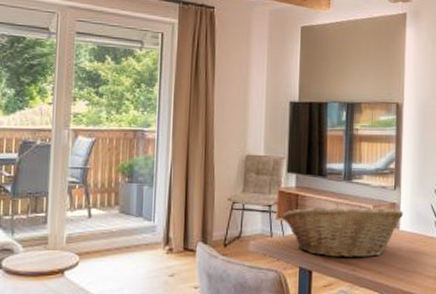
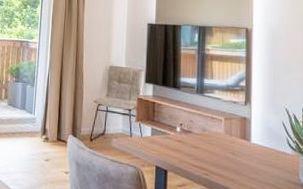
fruit basket: present [281,203,404,258] -> none [139,113,255,165]

